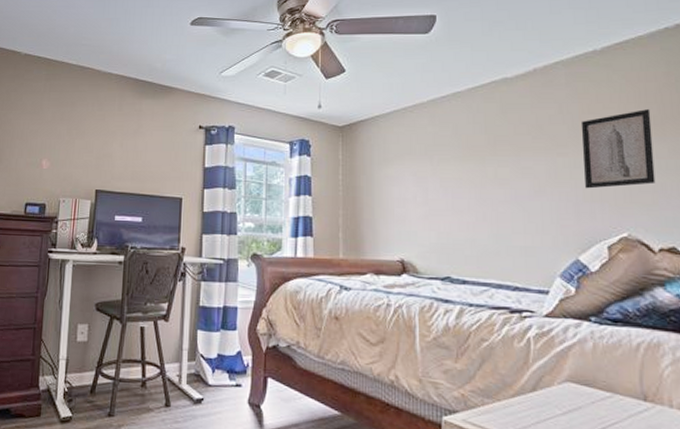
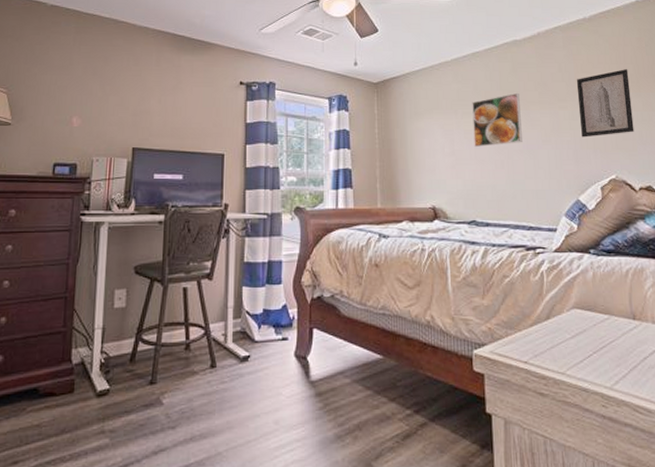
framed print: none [450,137,510,197] -> present [472,92,522,147]

